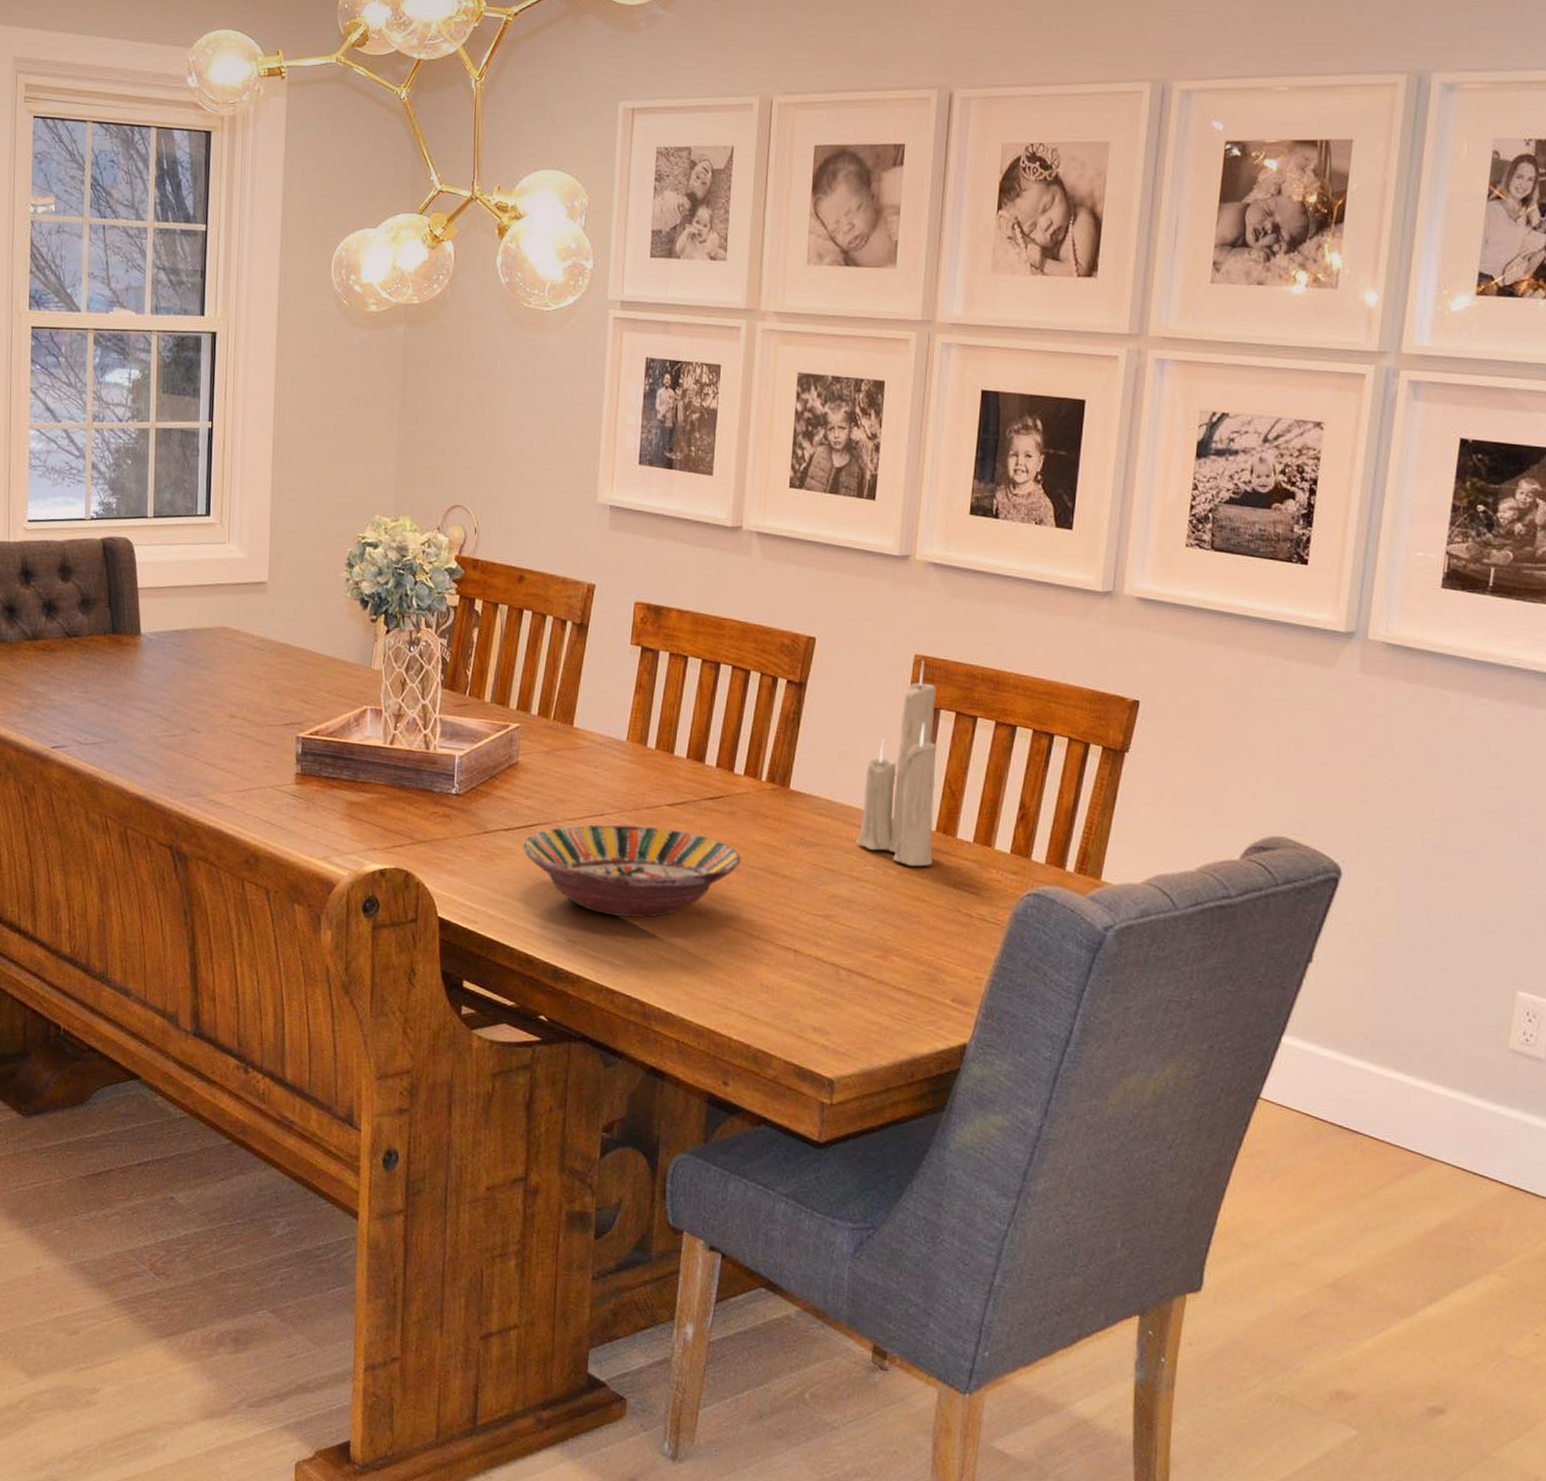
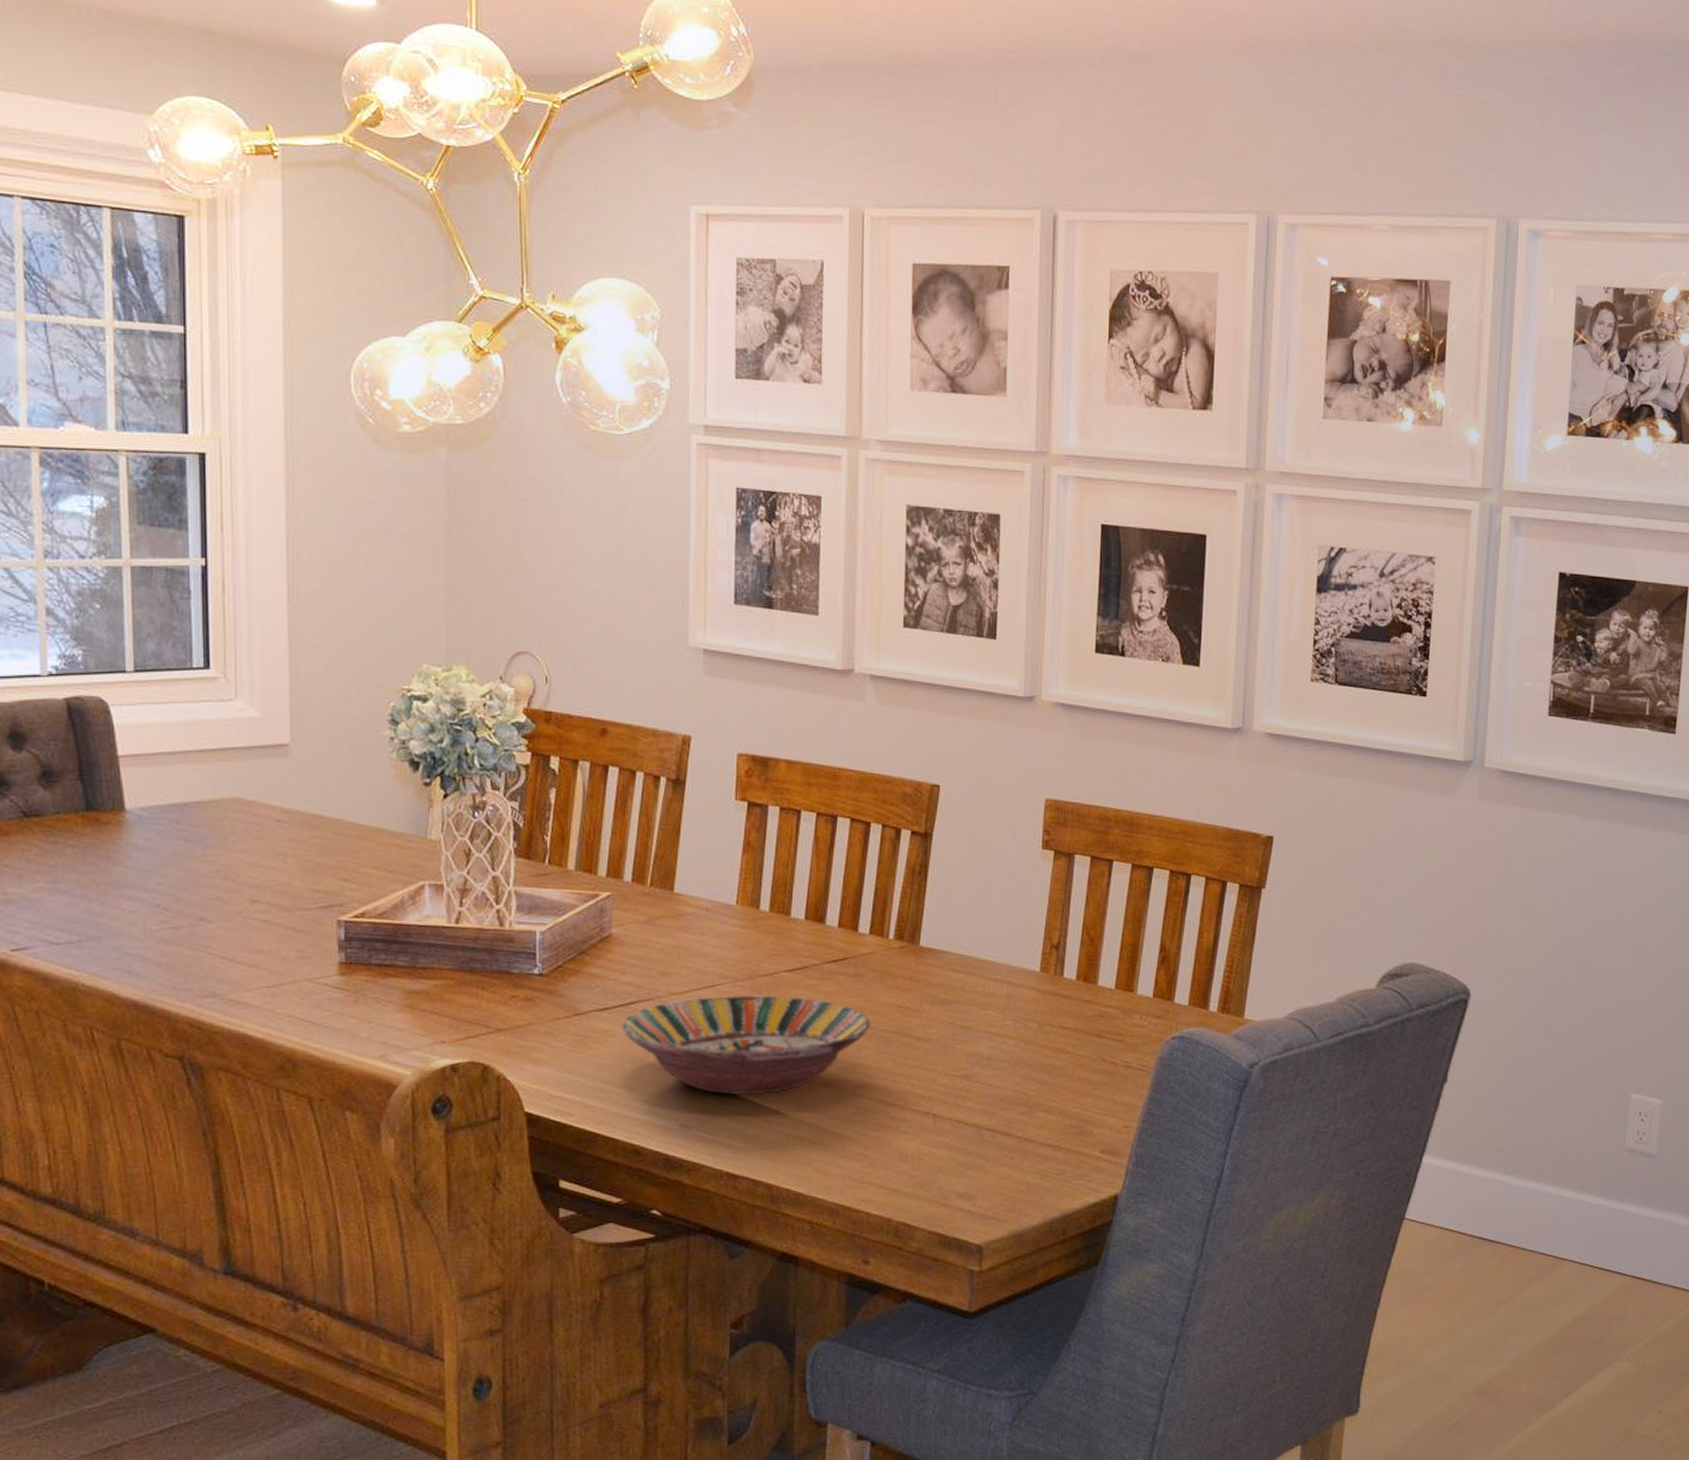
candle: present [856,660,937,867] -> none [993,804,1074,1018]

